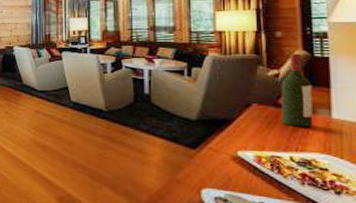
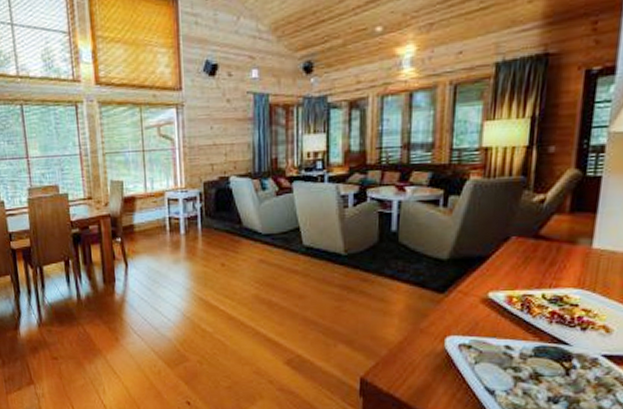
wine bottle: present [281,53,313,127] -> none [540,172,579,260]

